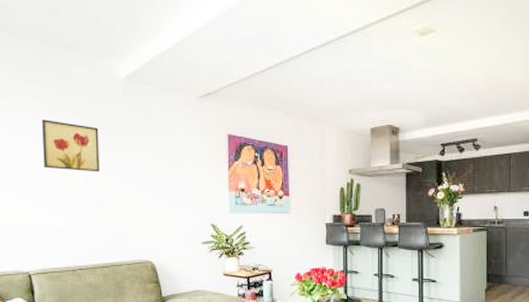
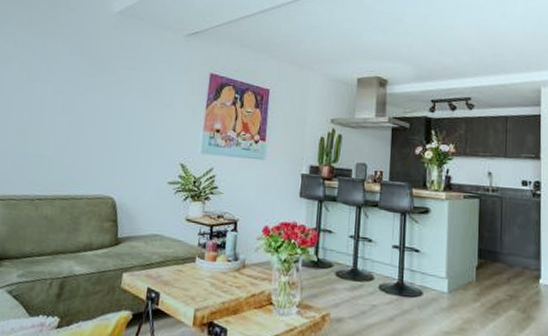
wall art: present [42,119,100,172] -> none [24,45,84,101]

